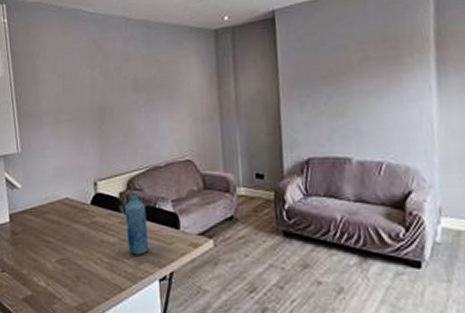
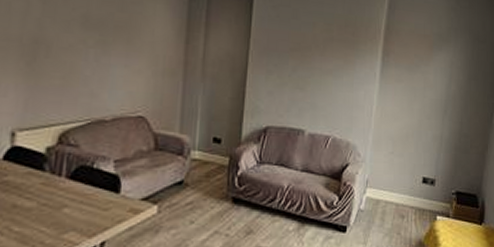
bottle: present [125,193,149,255] -> none [49,149,81,223]

